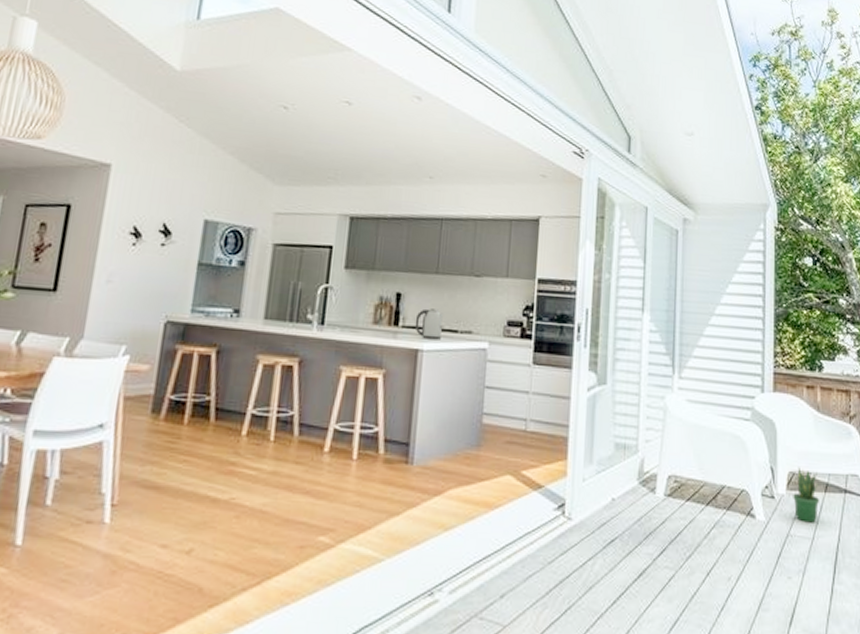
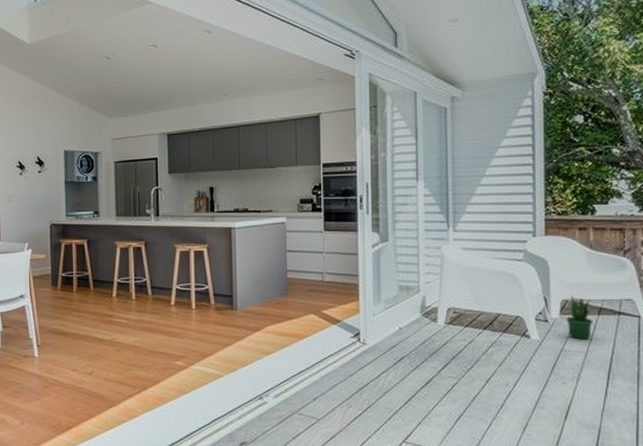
kettle: present [414,308,443,340] -> none [226,196,248,220]

